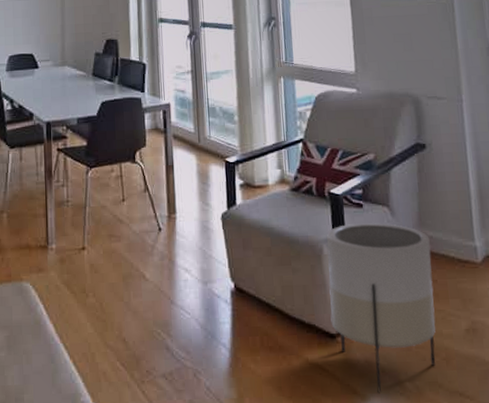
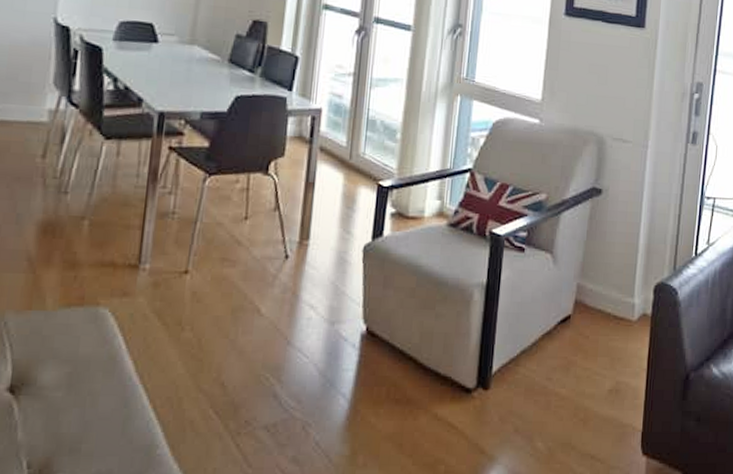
planter: present [327,222,436,393] -> none [469,269,589,454]

